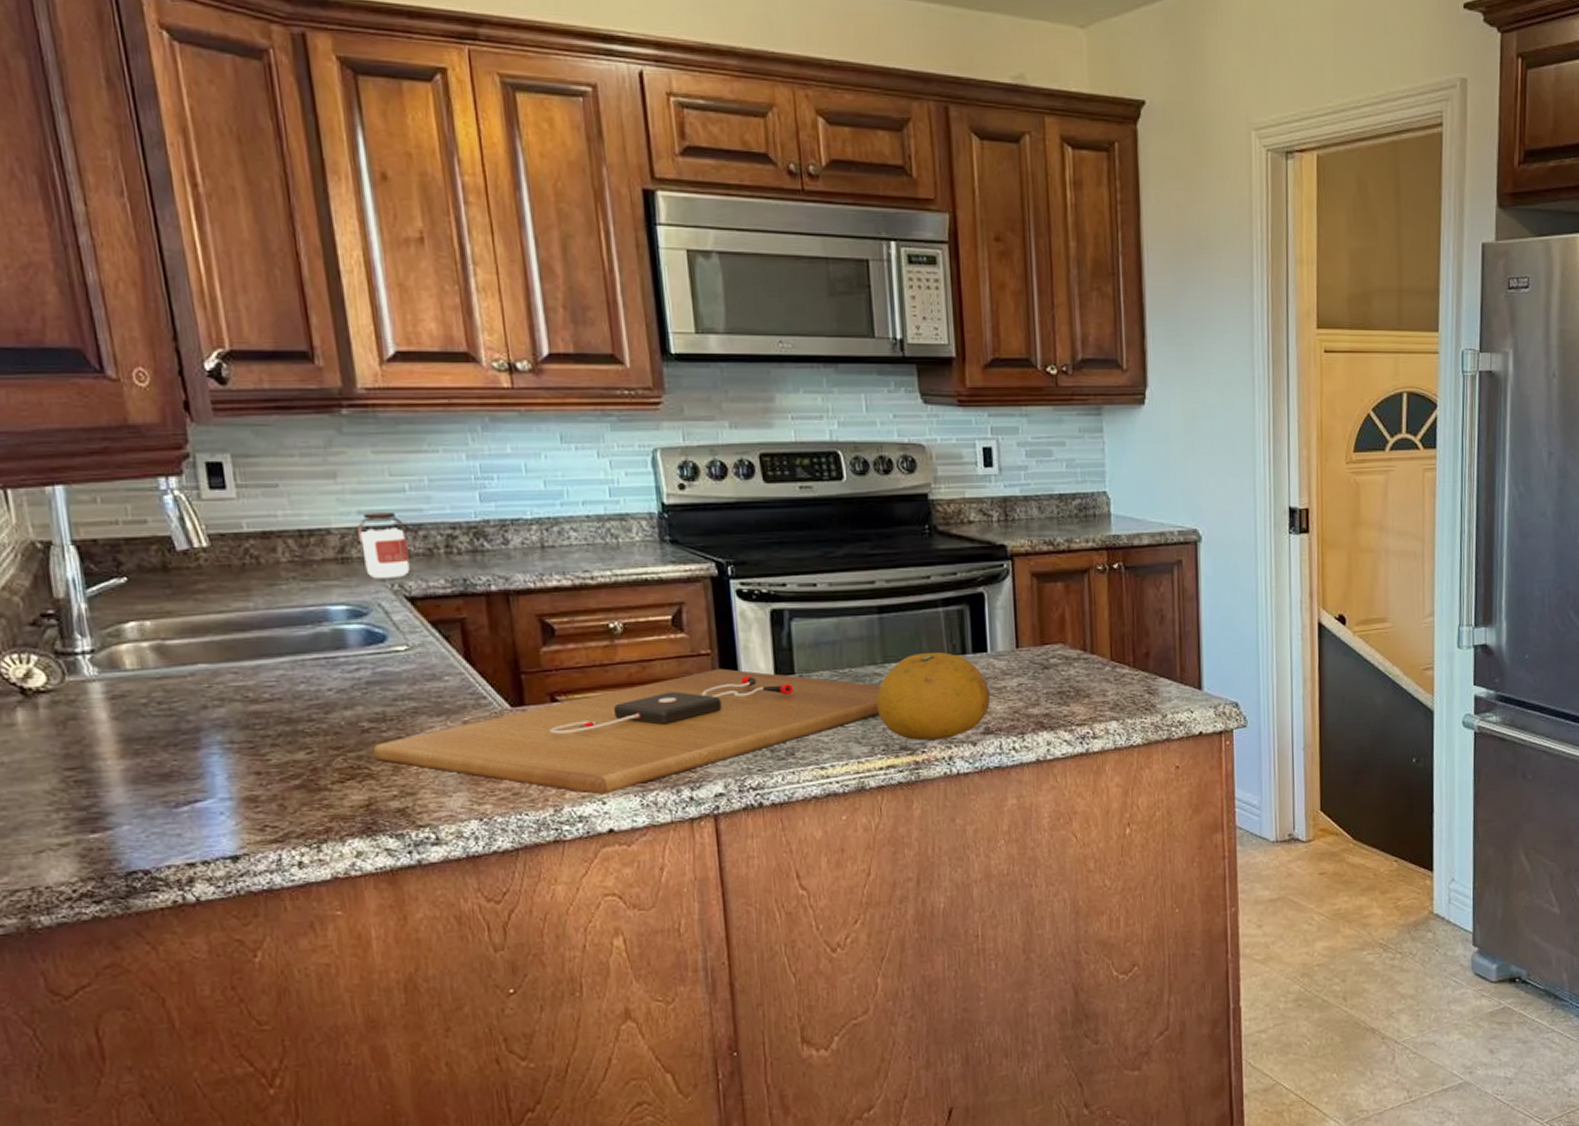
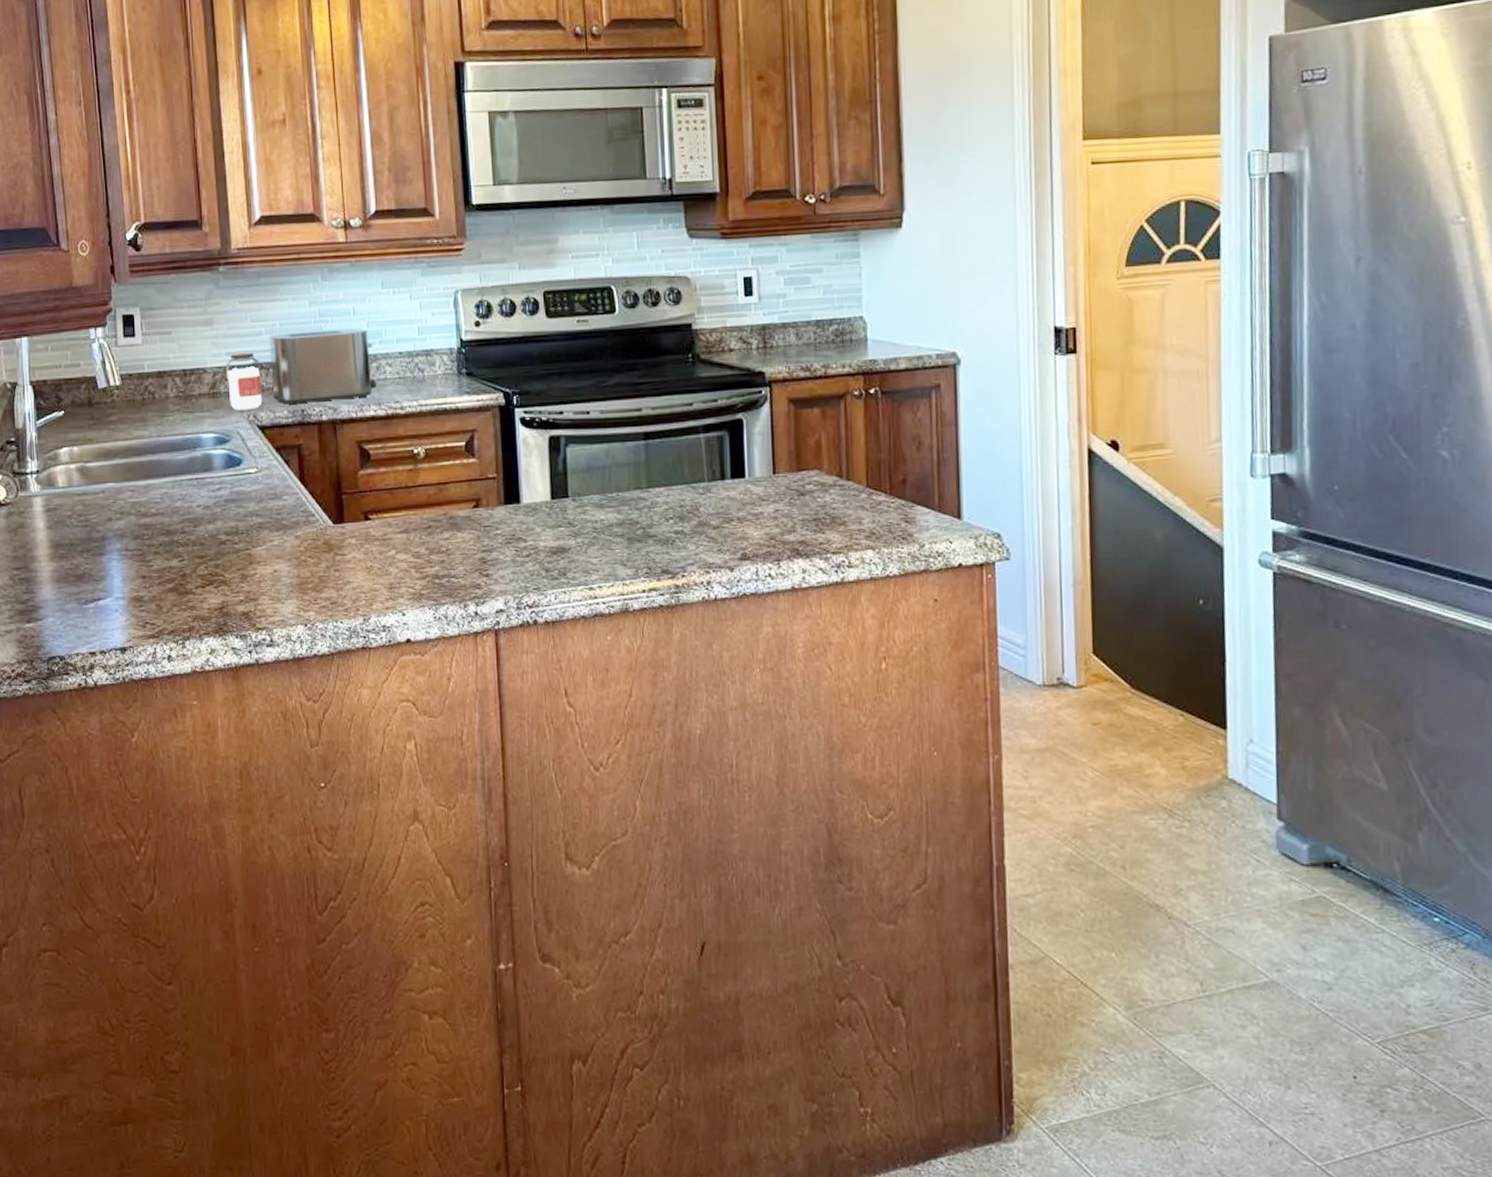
cutting board: present [372,668,881,795] -> none [227,491,645,606]
toaster: none [414,487,559,573] -> present [269,328,376,405]
fruit: present [876,651,991,741] -> none [640,477,748,565]

